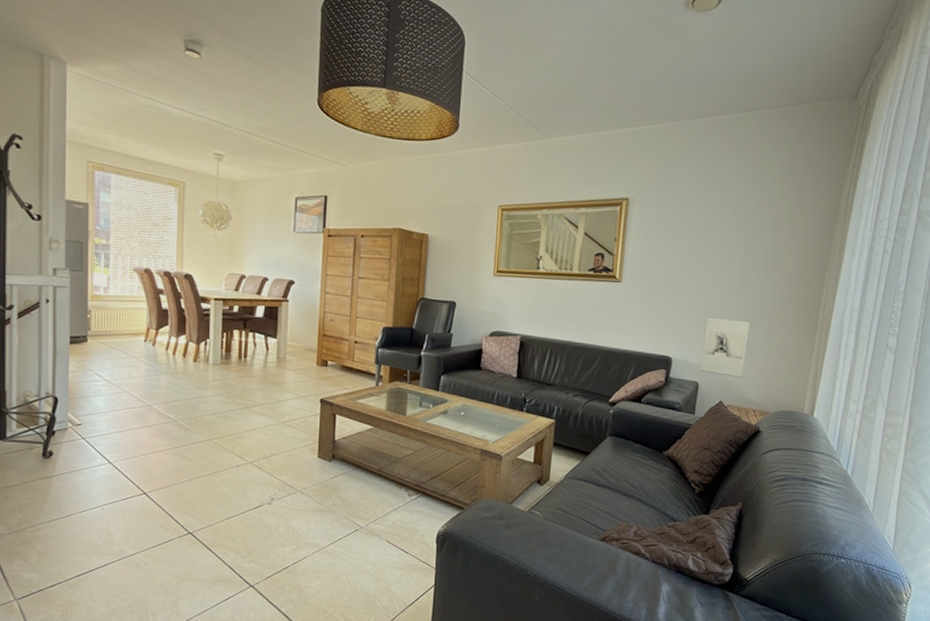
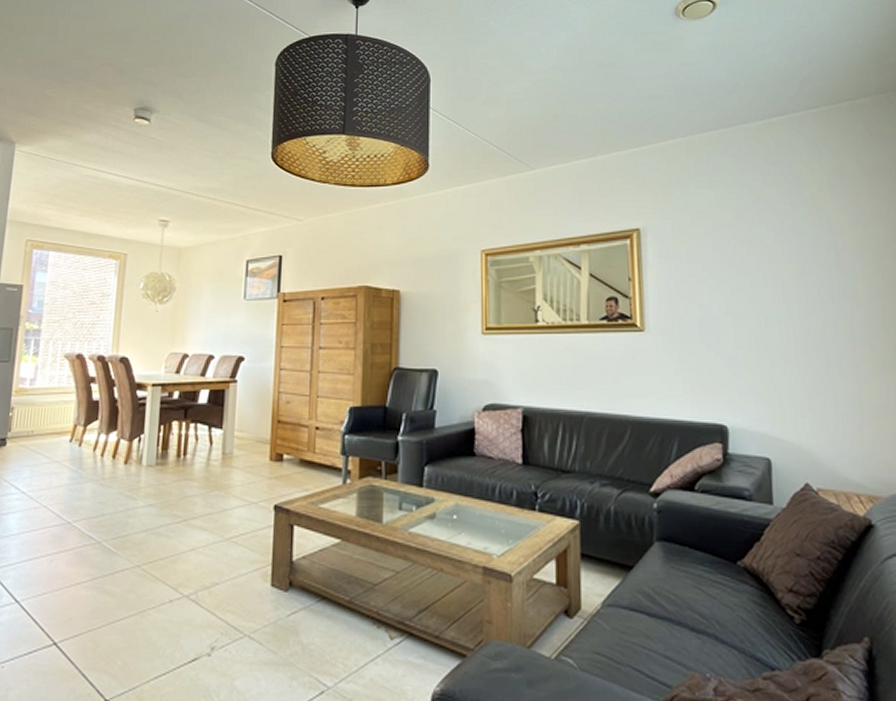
wall sculpture: present [700,317,751,378] -> none [765,369,832,450]

